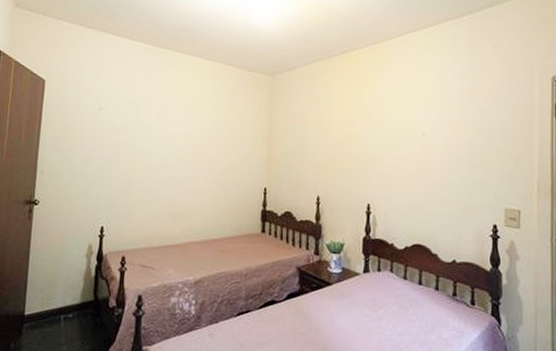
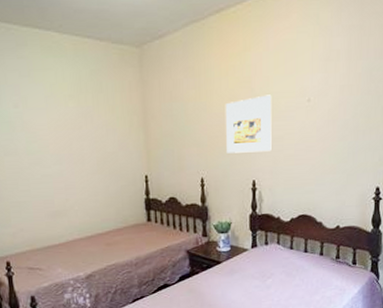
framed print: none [343,126,389,178] -> present [225,95,272,153]

